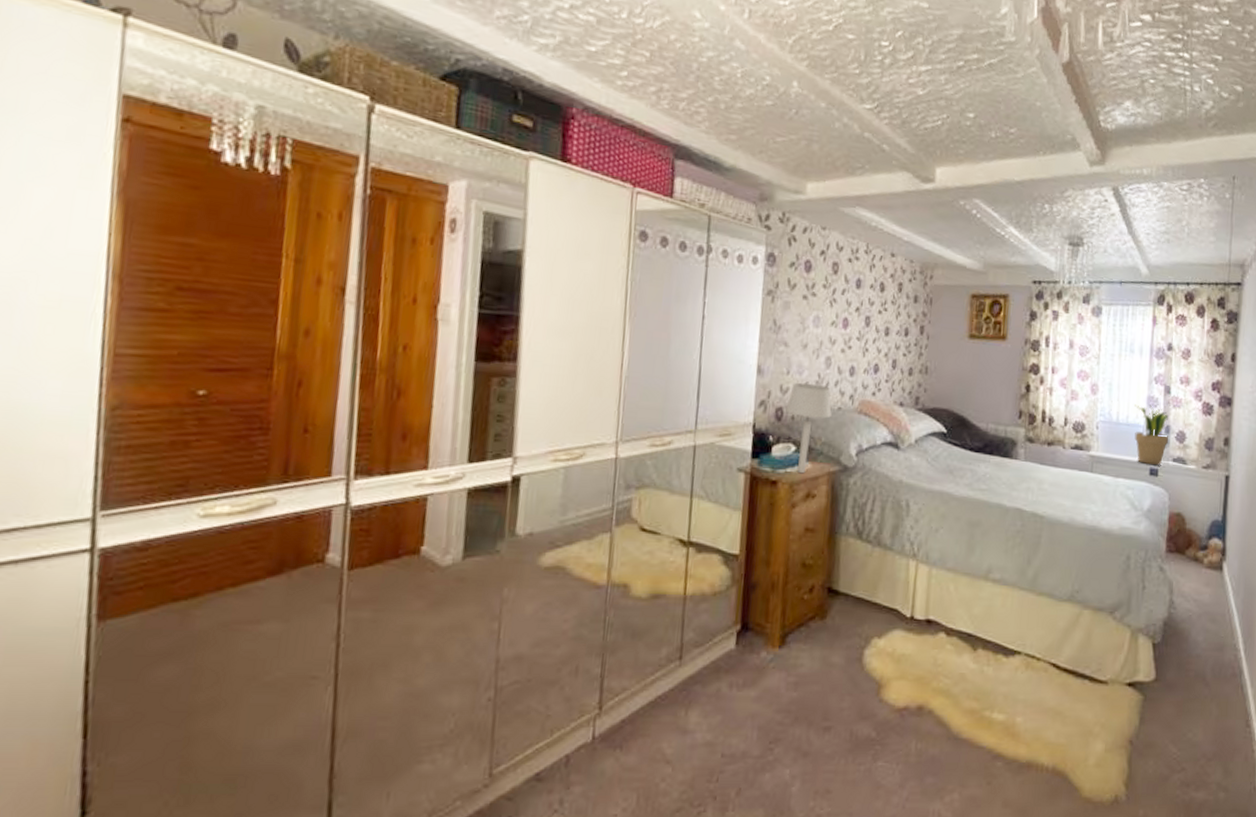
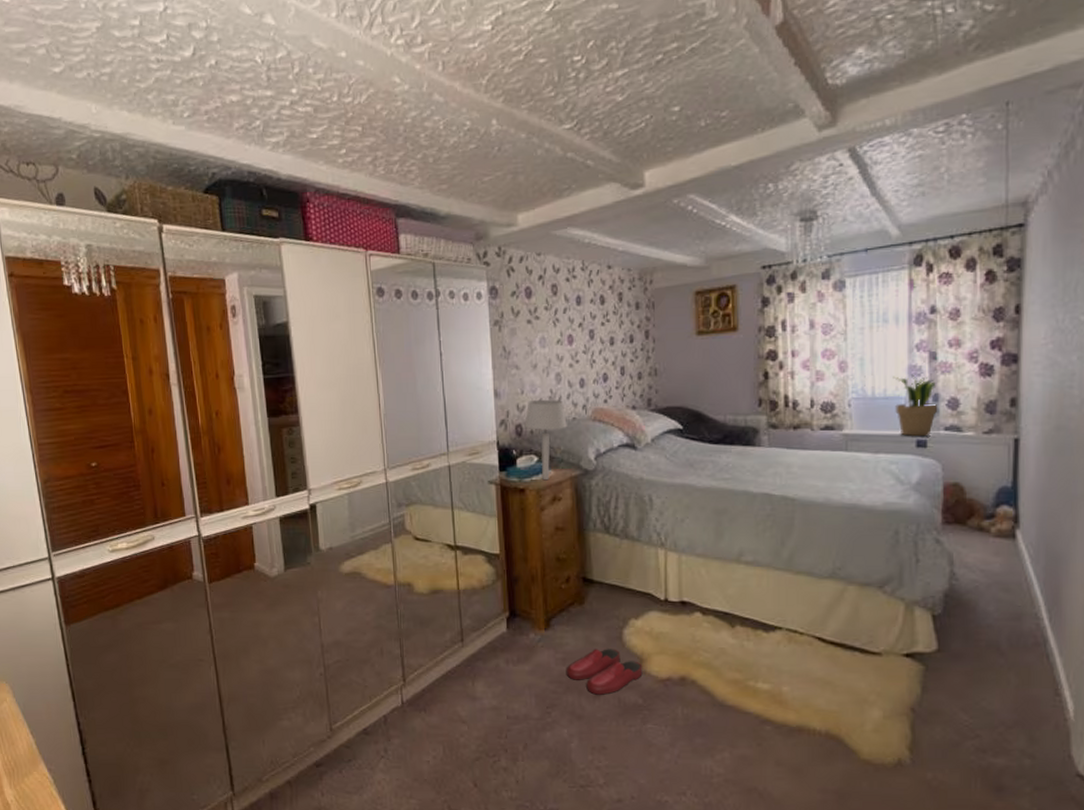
slippers: none [796,672,880,727] -> present [566,649,643,695]

